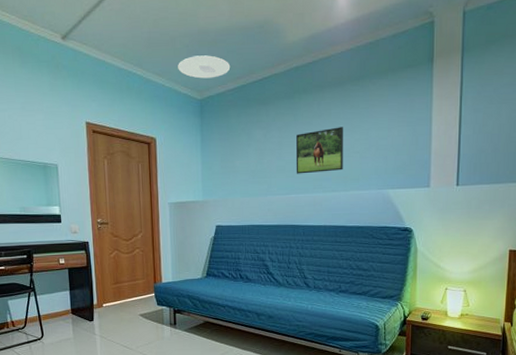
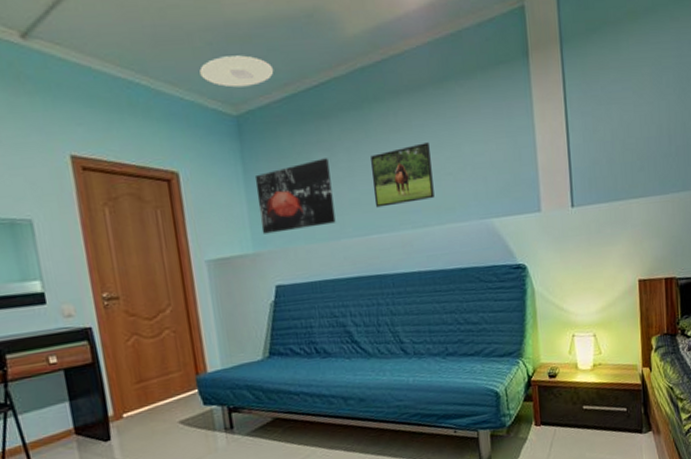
wall art: none [209,134,265,187] -> present [254,158,336,234]

